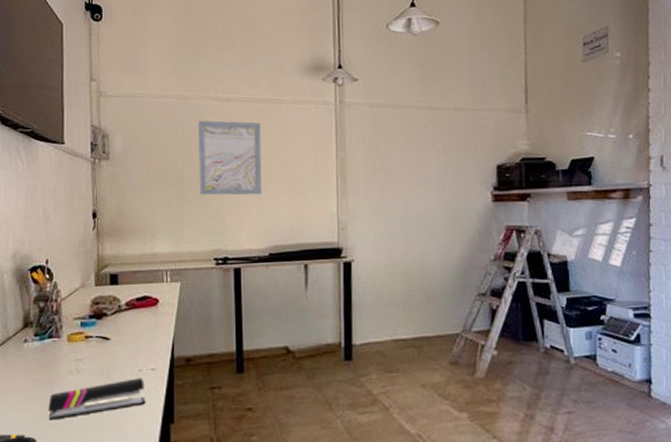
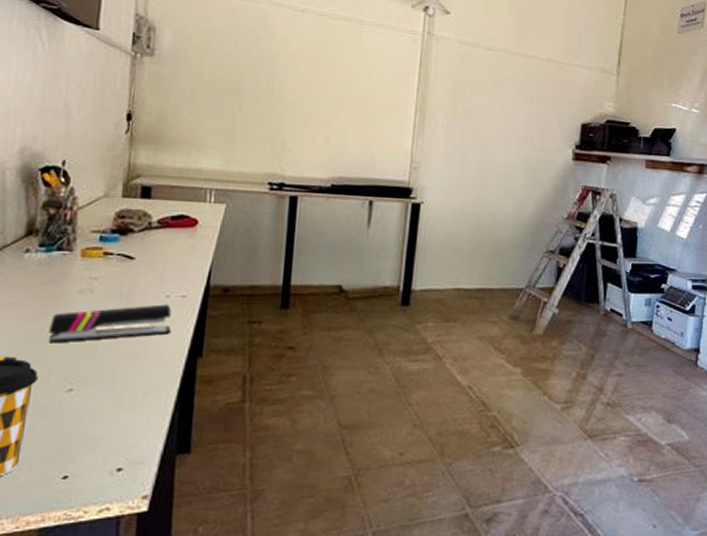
wall art: present [198,120,262,196] -> none [259,28,338,120]

